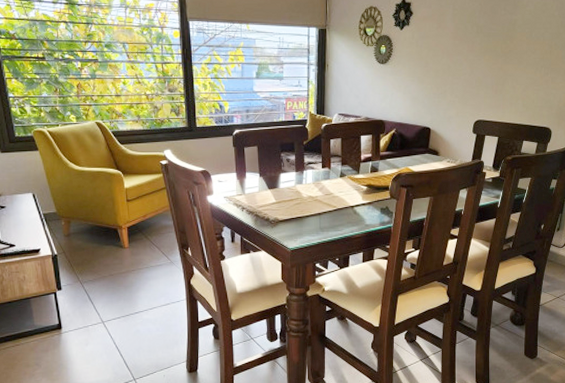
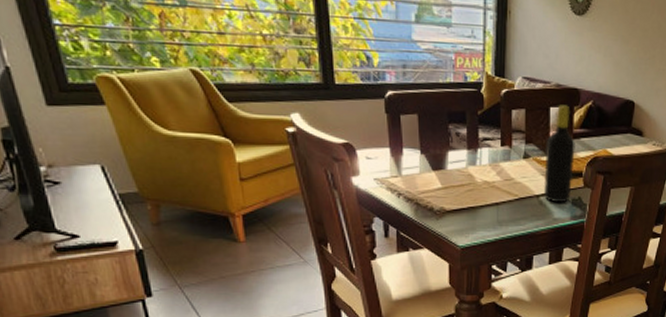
bottle: none [357,133,382,212] -> present [544,105,575,203]

